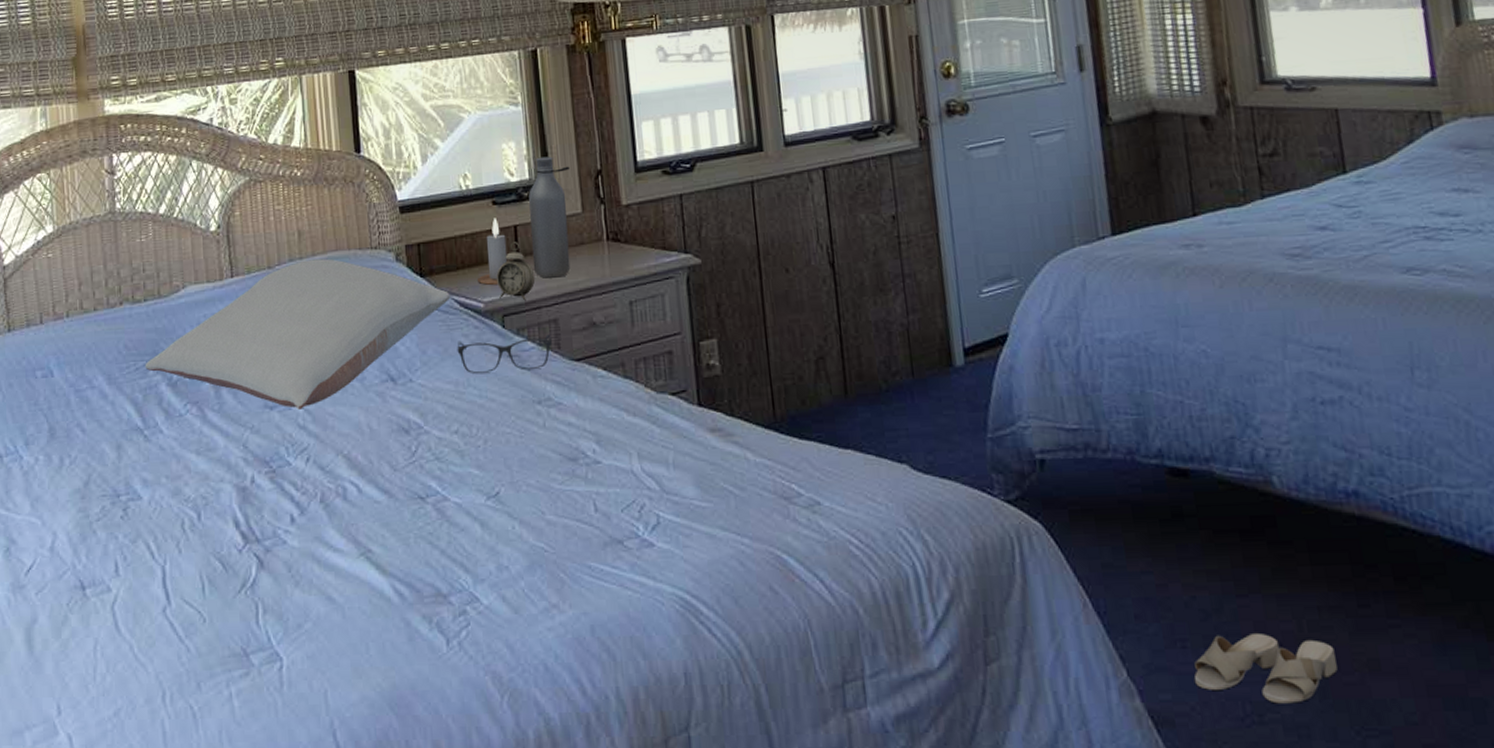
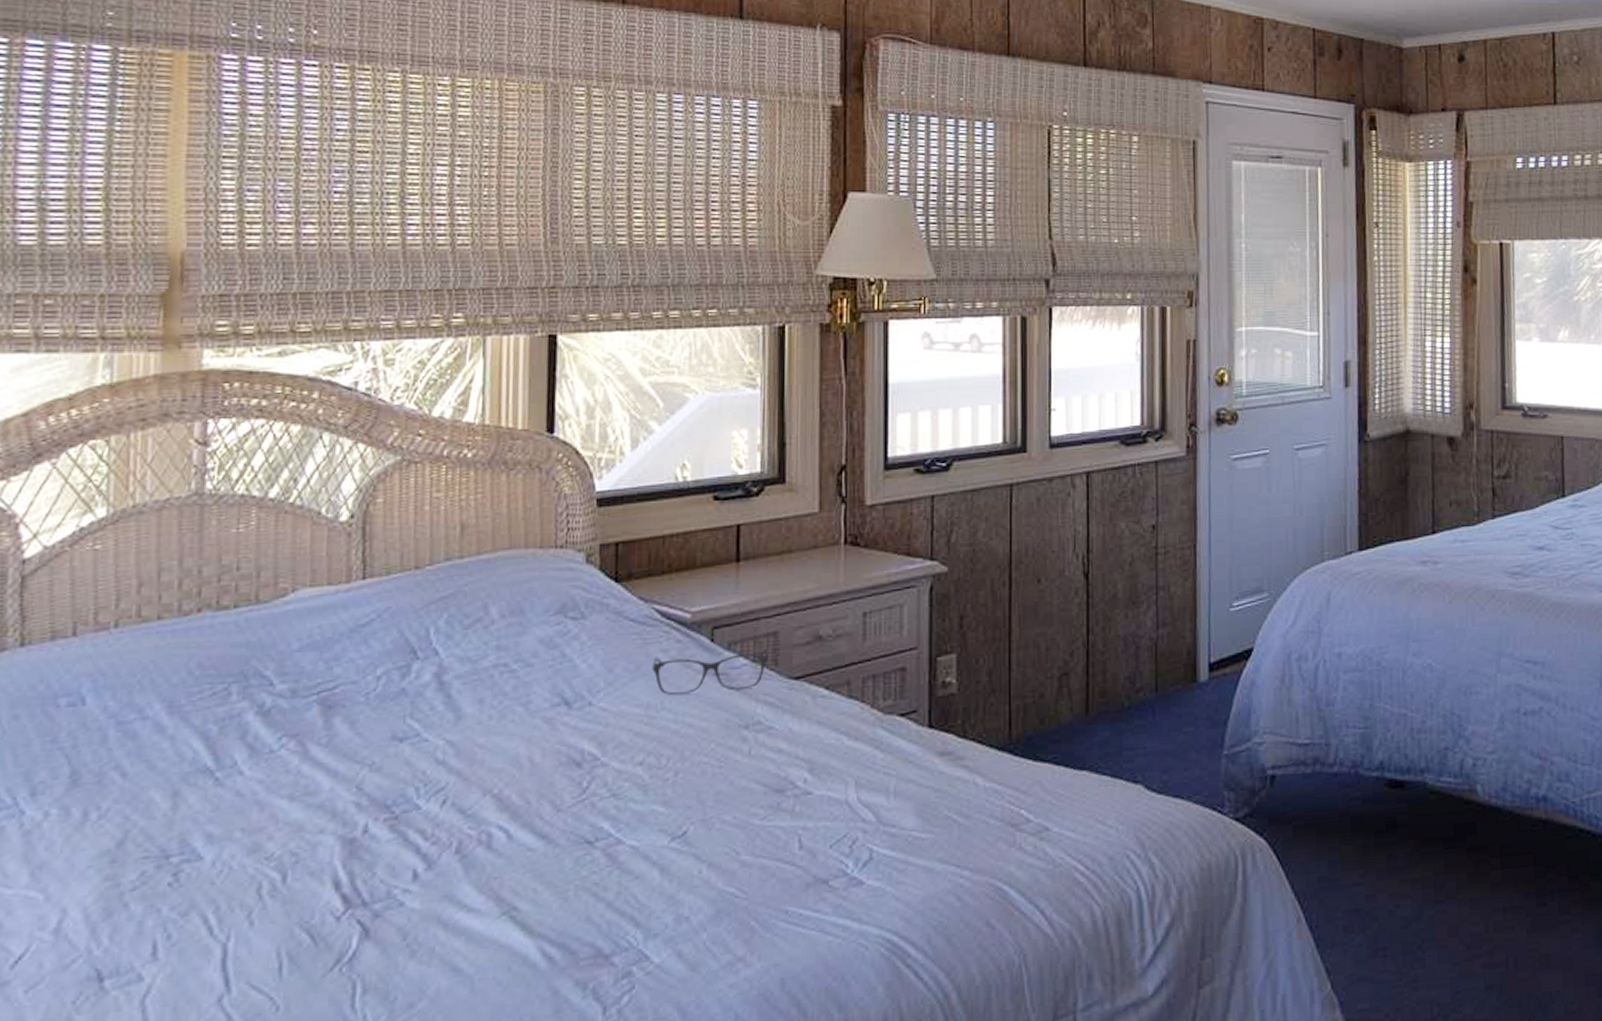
pillow: present [145,258,451,410] -> none [226,558,651,741]
candle: present [478,218,508,285] -> none [686,515,726,592]
alarm clock: present [496,242,536,300] -> none [710,543,756,610]
water bottle: present [529,156,571,278] -> none [755,448,811,586]
sandal: present [1194,632,1338,704] -> none [1390,936,1514,1005]

